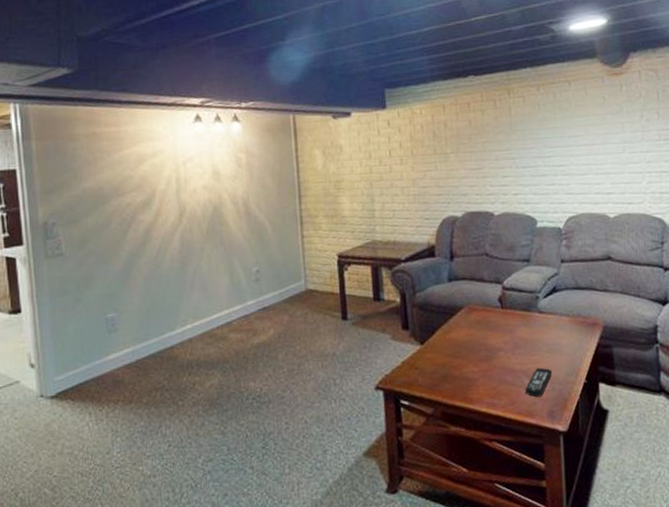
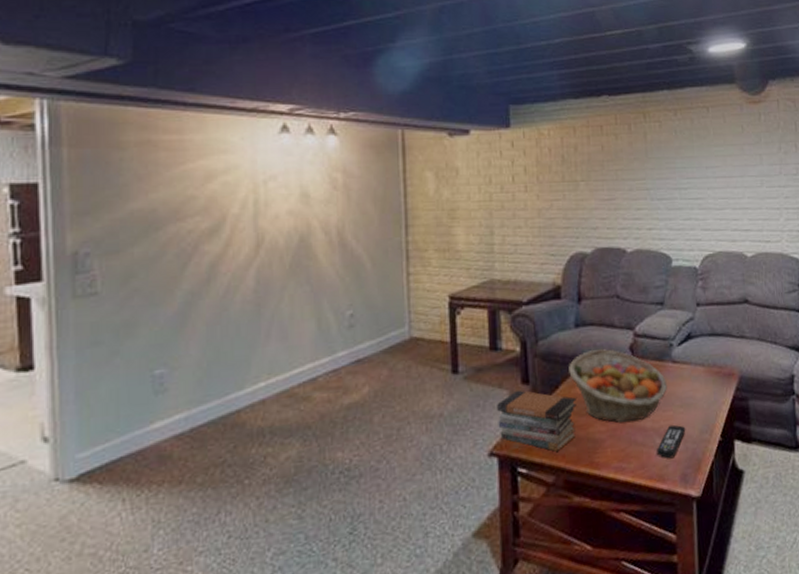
book stack: none [381,334,451,388] -> present [497,390,577,452]
fruit basket: none [443,300,534,365] -> present [569,349,667,423]

